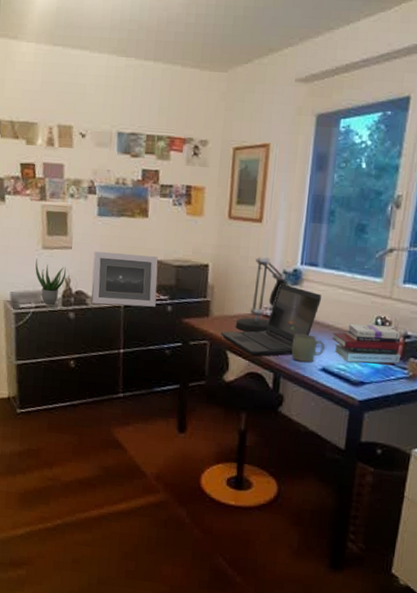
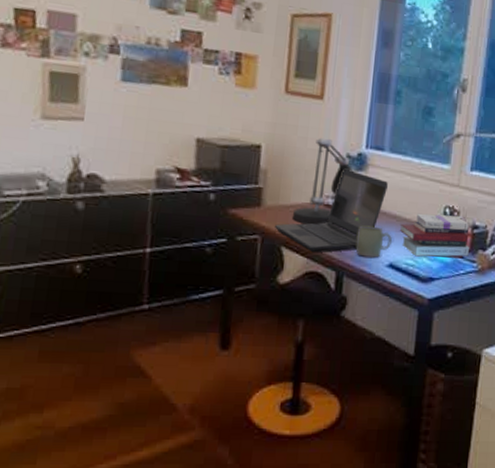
potted plant: present [35,258,67,305] -> none [29,131,75,191]
picture frame: present [91,251,158,308] -> none [108,124,199,196]

